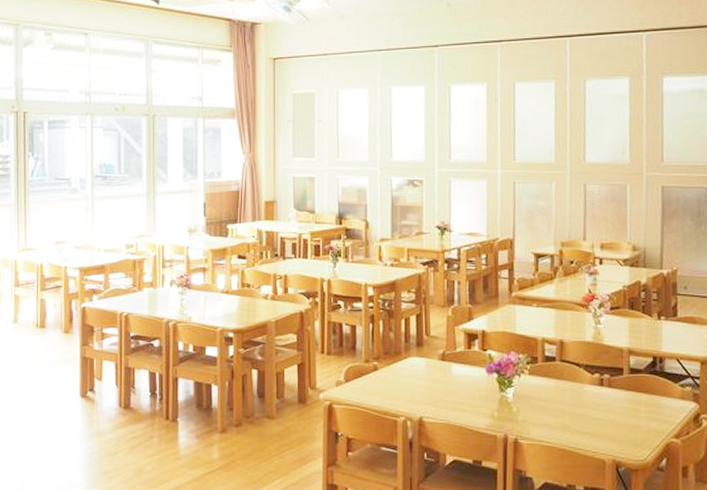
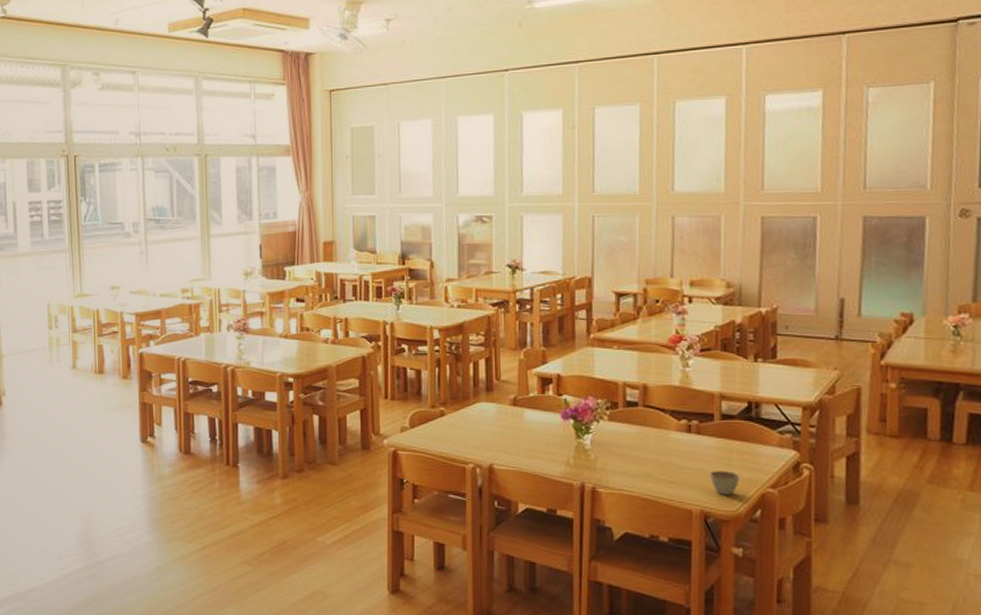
cup: none [621,422,648,445] -> present [710,471,741,495]

